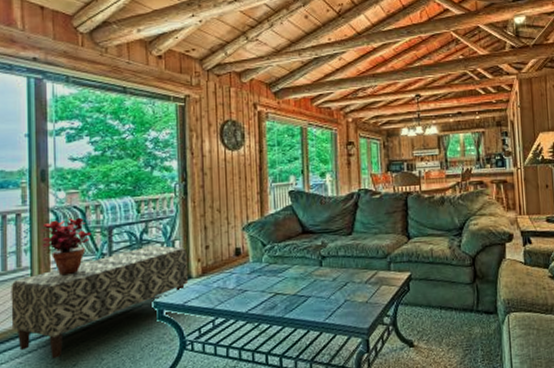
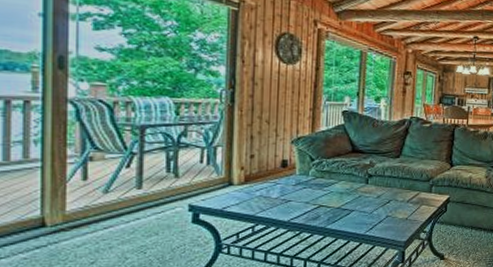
bench: present [11,245,188,358] -> none [14,149,229,255]
potted plant: present [40,217,92,276] -> none [55,111,120,172]

